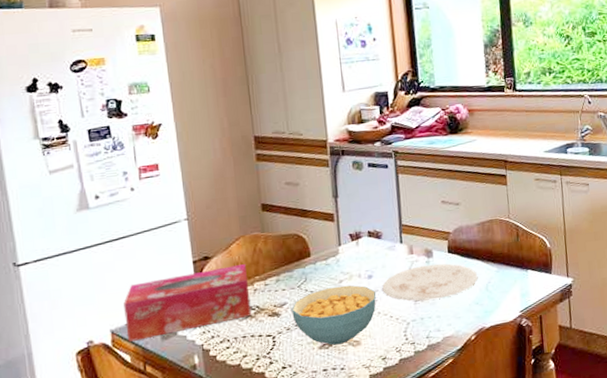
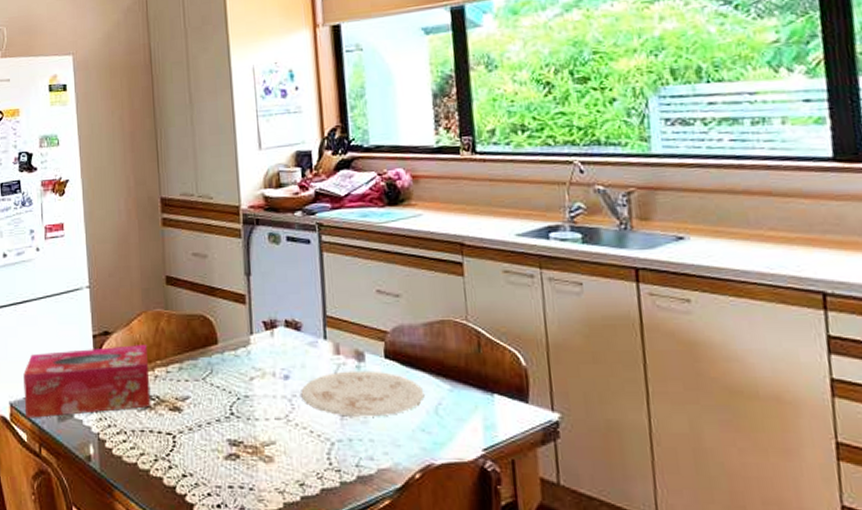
cereal bowl: present [292,285,377,346] -> none [195,384,294,458]

